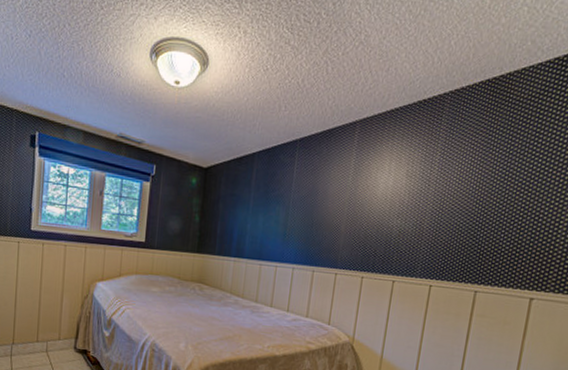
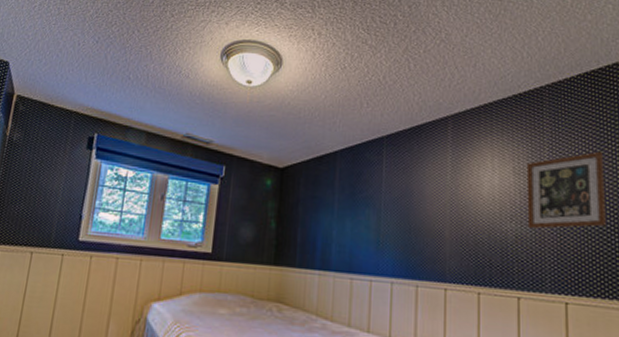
picture frame: none [410,157,486,225] -> present [526,151,606,229]

